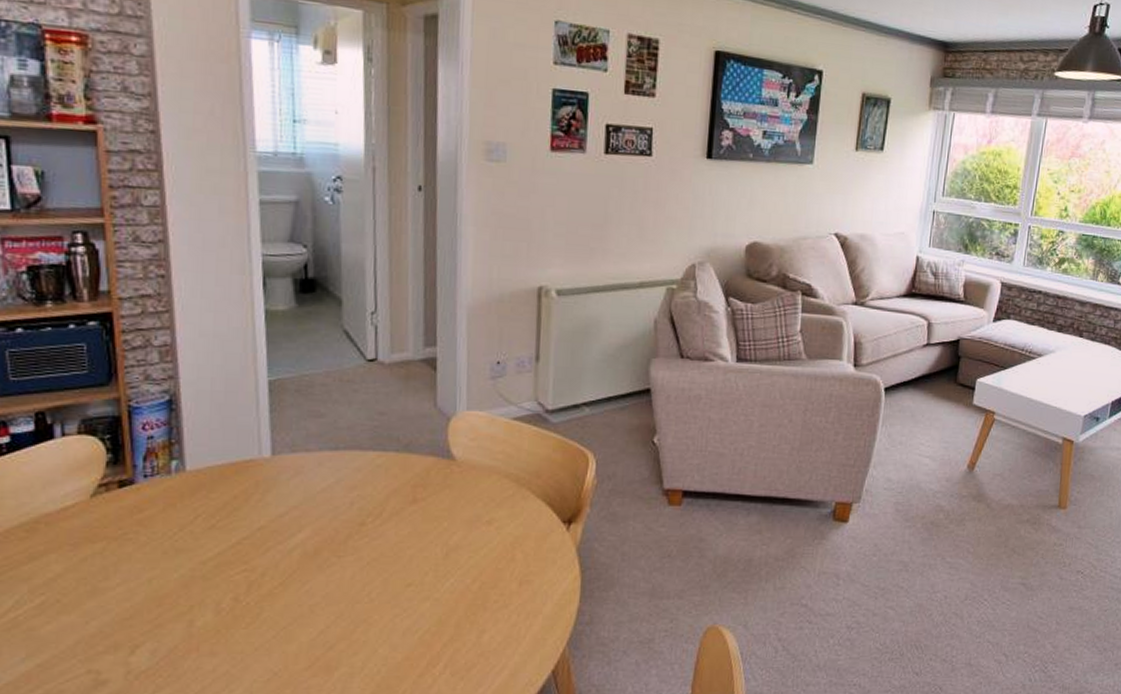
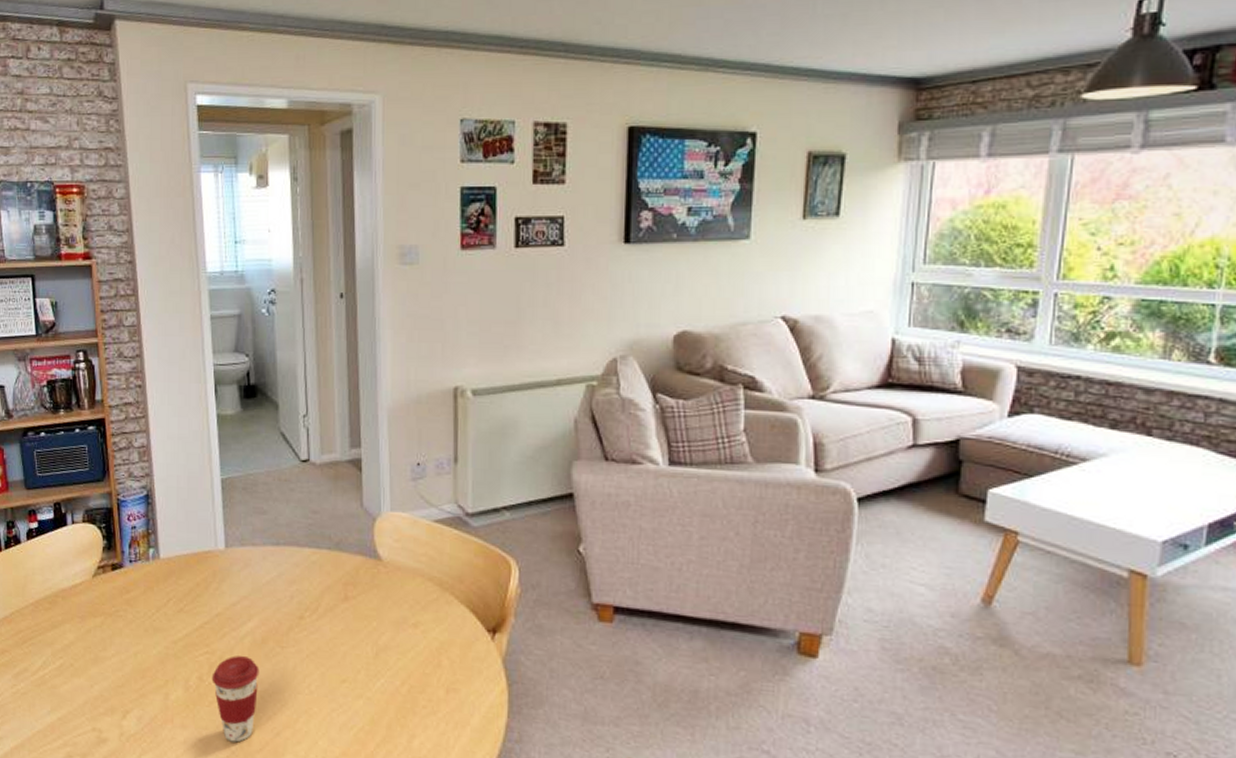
coffee cup: none [250,569,311,663] -> present [211,655,260,743]

